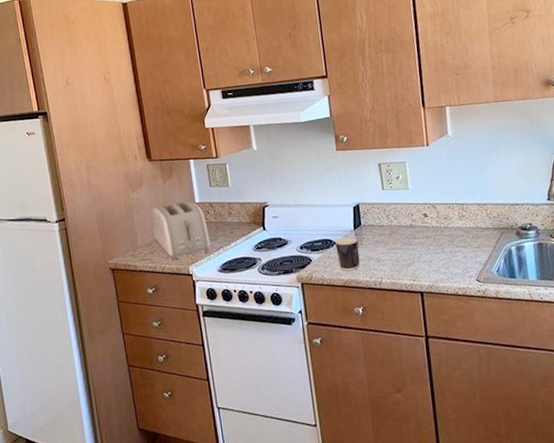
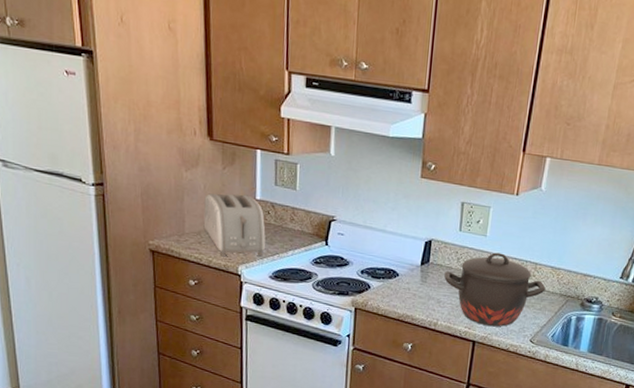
mug: present [335,237,360,271] -> none [397,271,423,306]
cooking pot: none [378,201,478,274] -> present [444,252,546,327]

